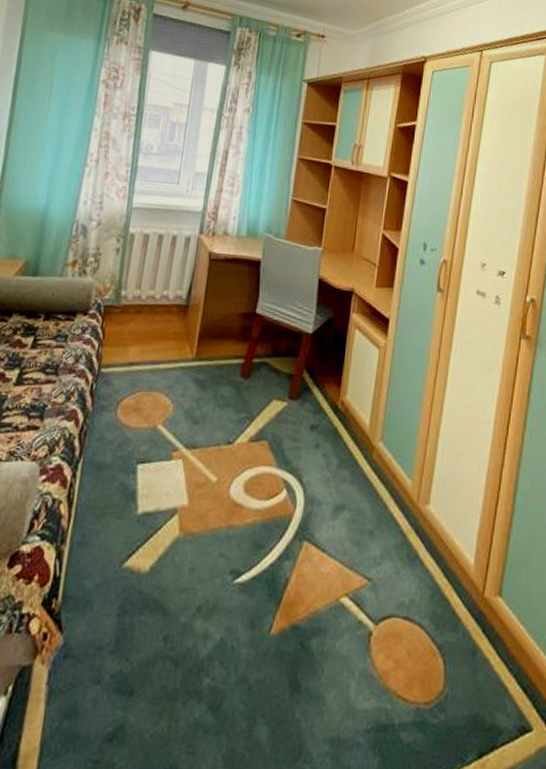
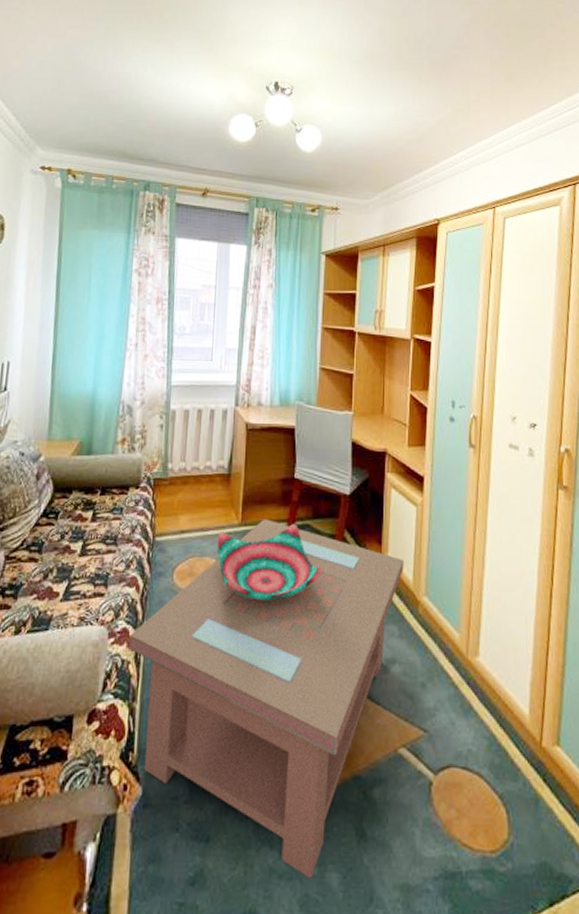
coffee table: none [61,354,362,734] -> present [128,519,404,880]
decorative bowl: none [167,361,279,442] -> present [217,524,324,602]

